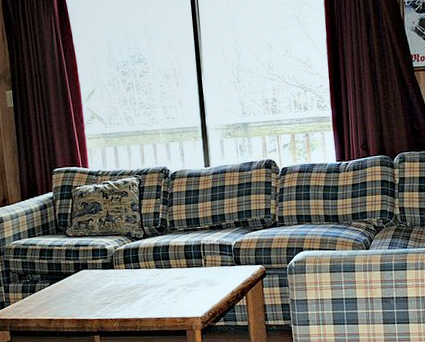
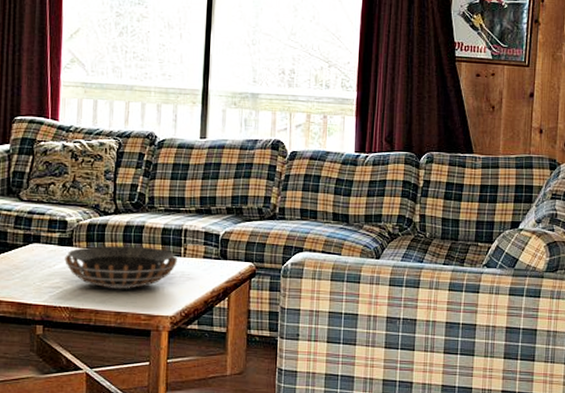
decorative bowl: none [109,262,200,300] -> present [65,245,178,289]

